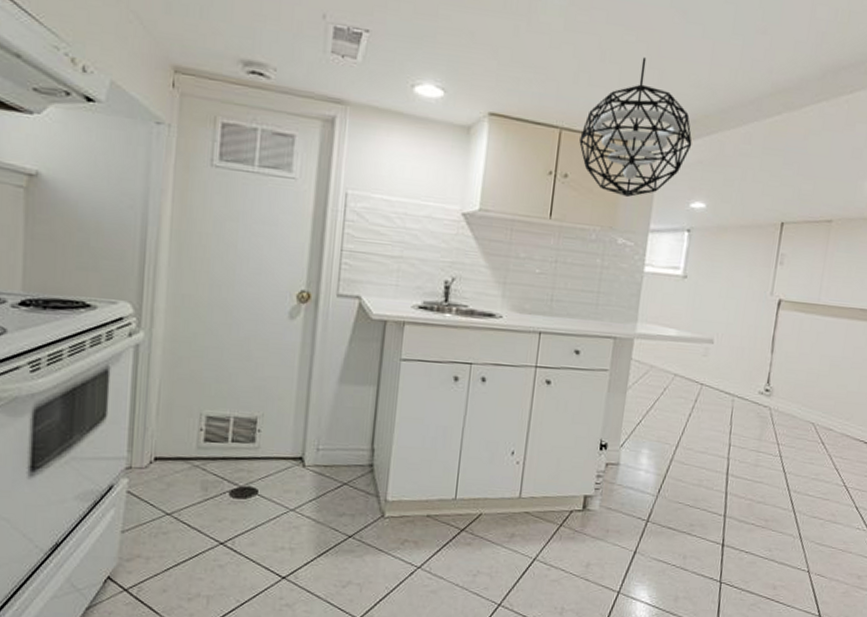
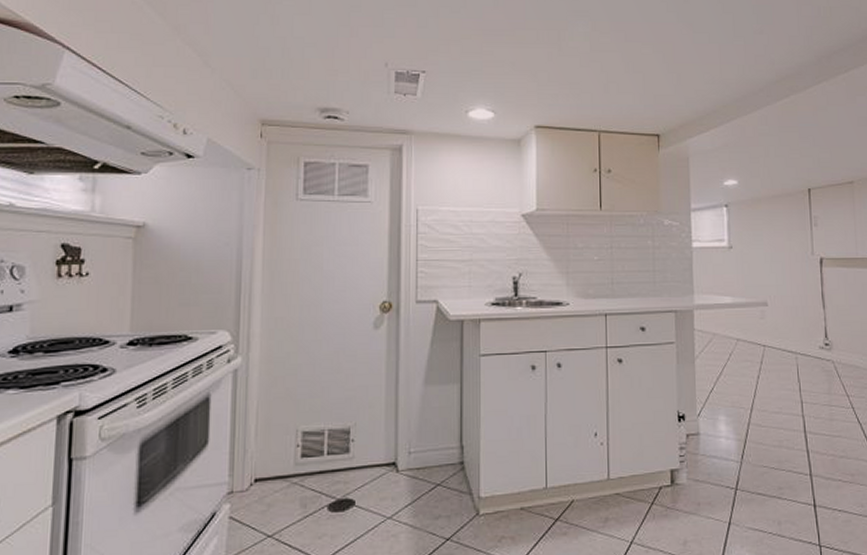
pendant light: present [579,57,692,197] -> none [617,65,716,182]

